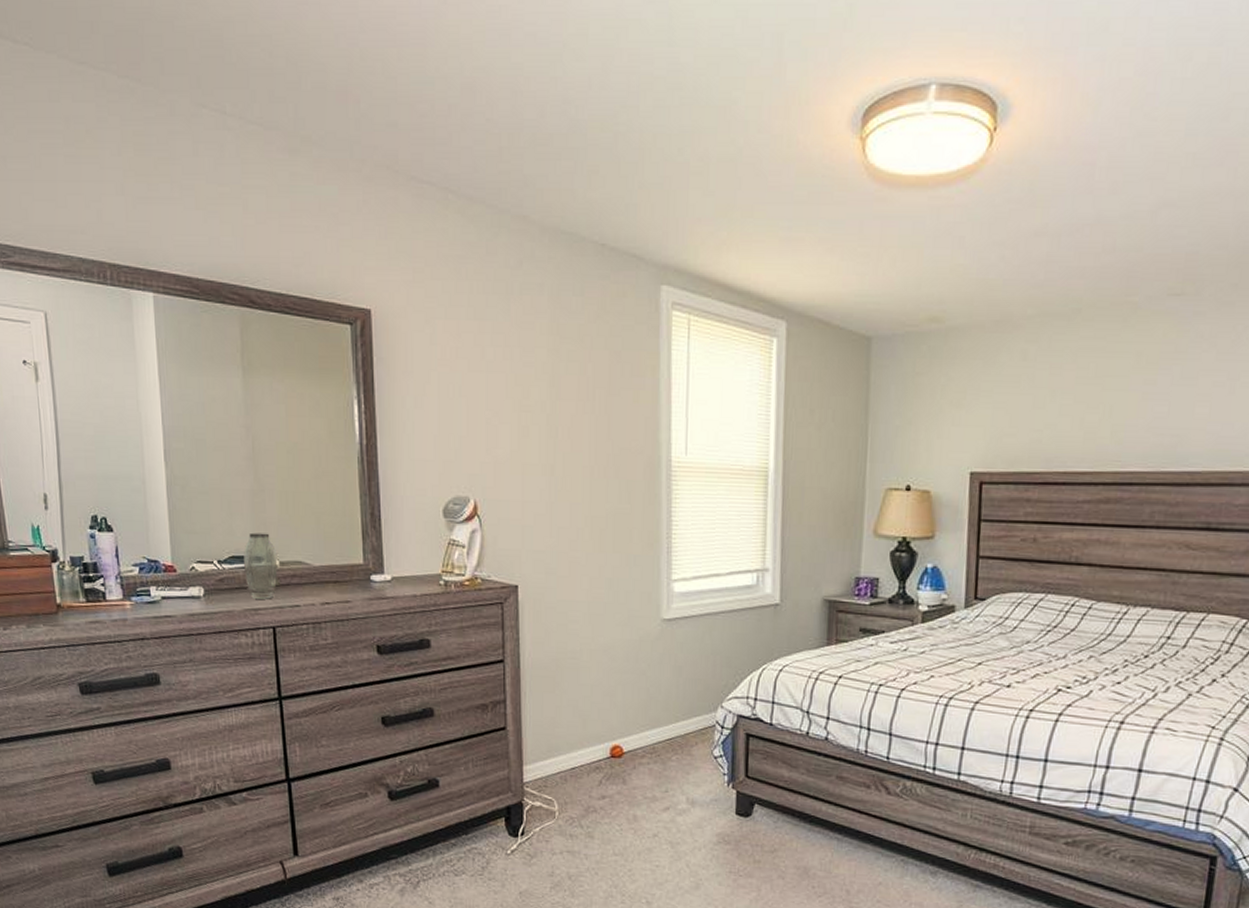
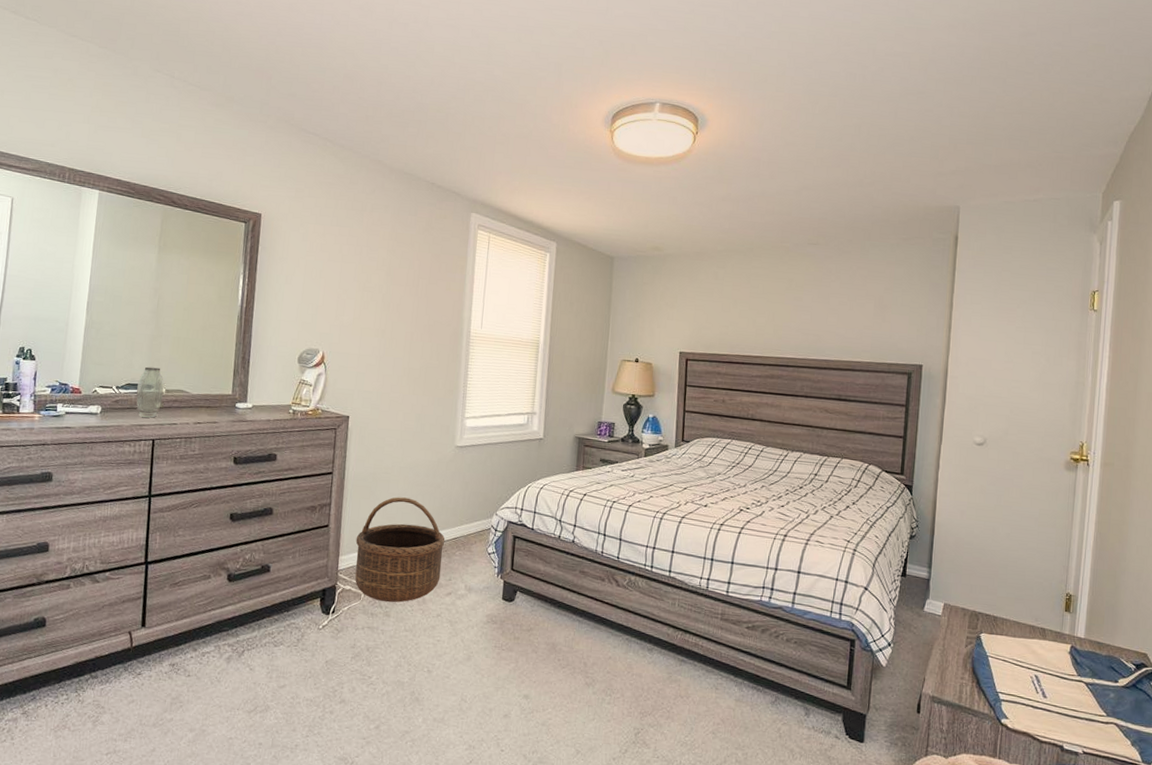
basket: none [542,688,657,821] -> present [355,497,445,603]

